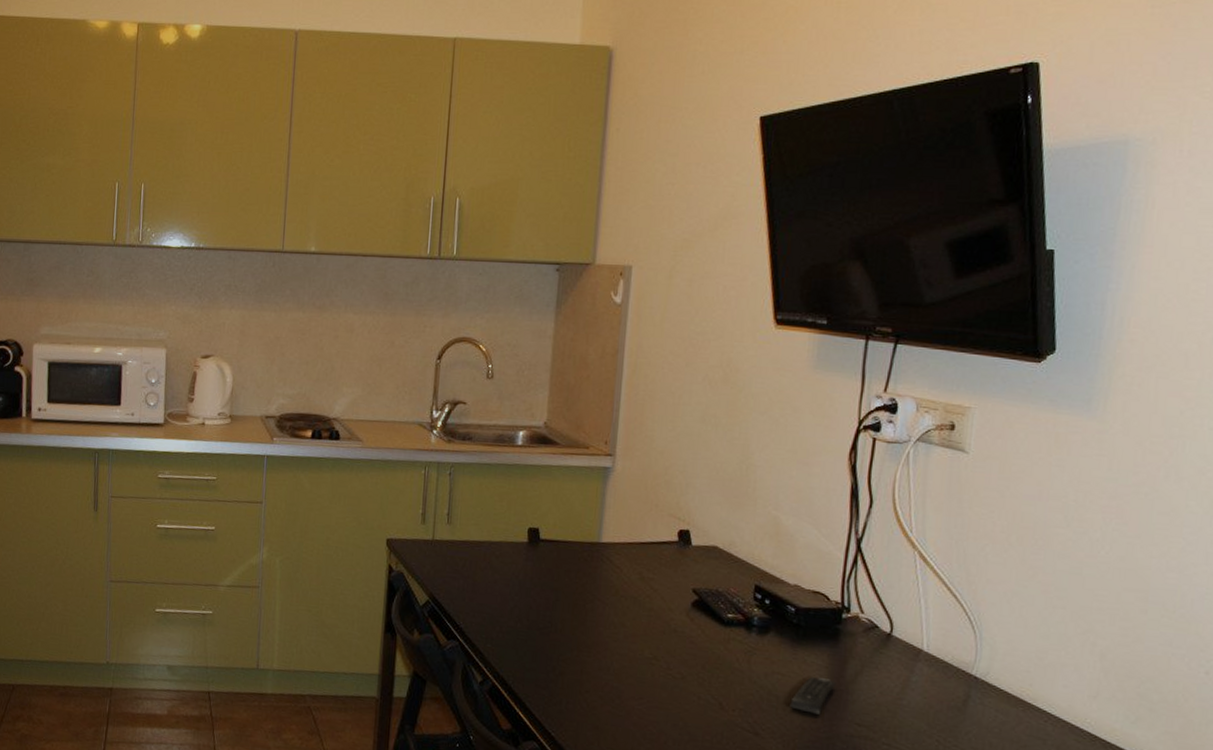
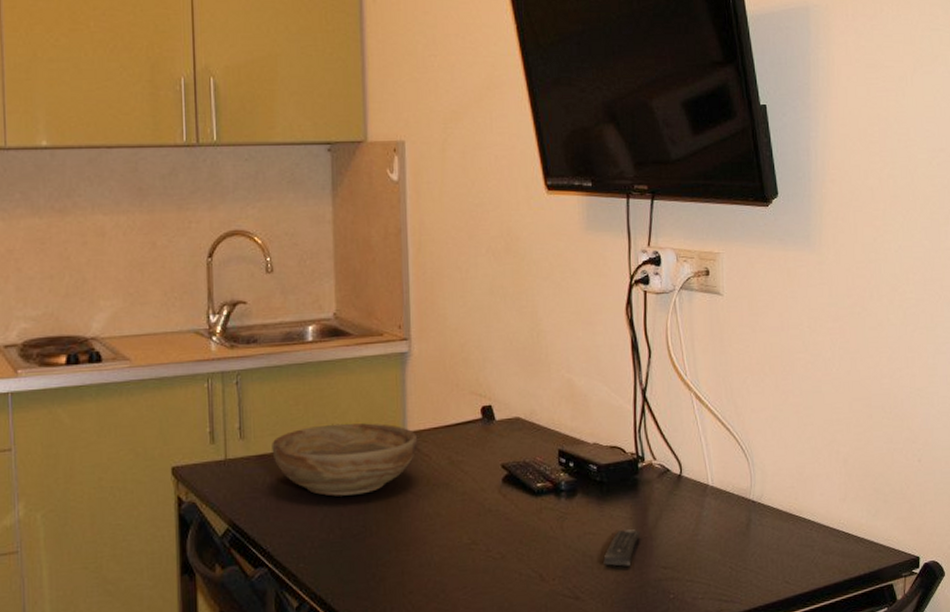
bowl: none [474,523,611,593] -> present [272,423,418,497]

